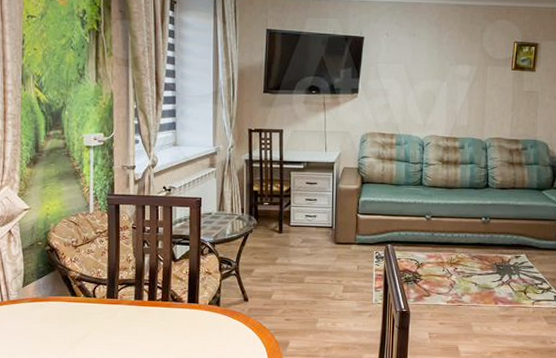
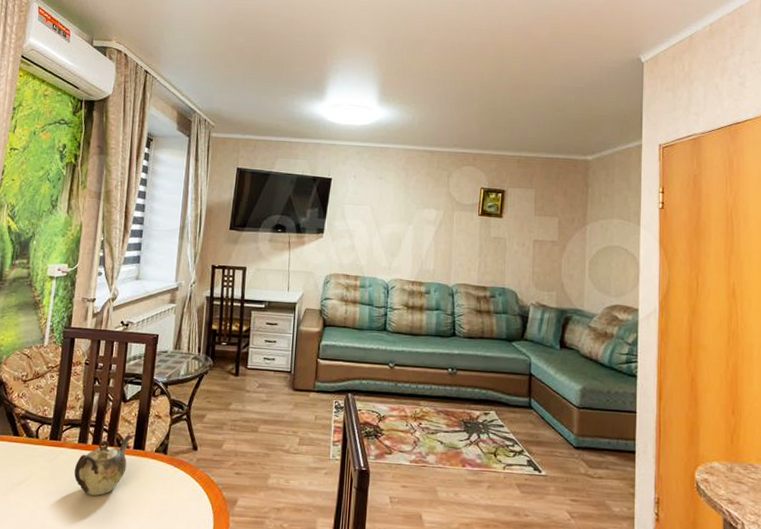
teapot: none [133,290,186,345] -> present [74,434,133,496]

